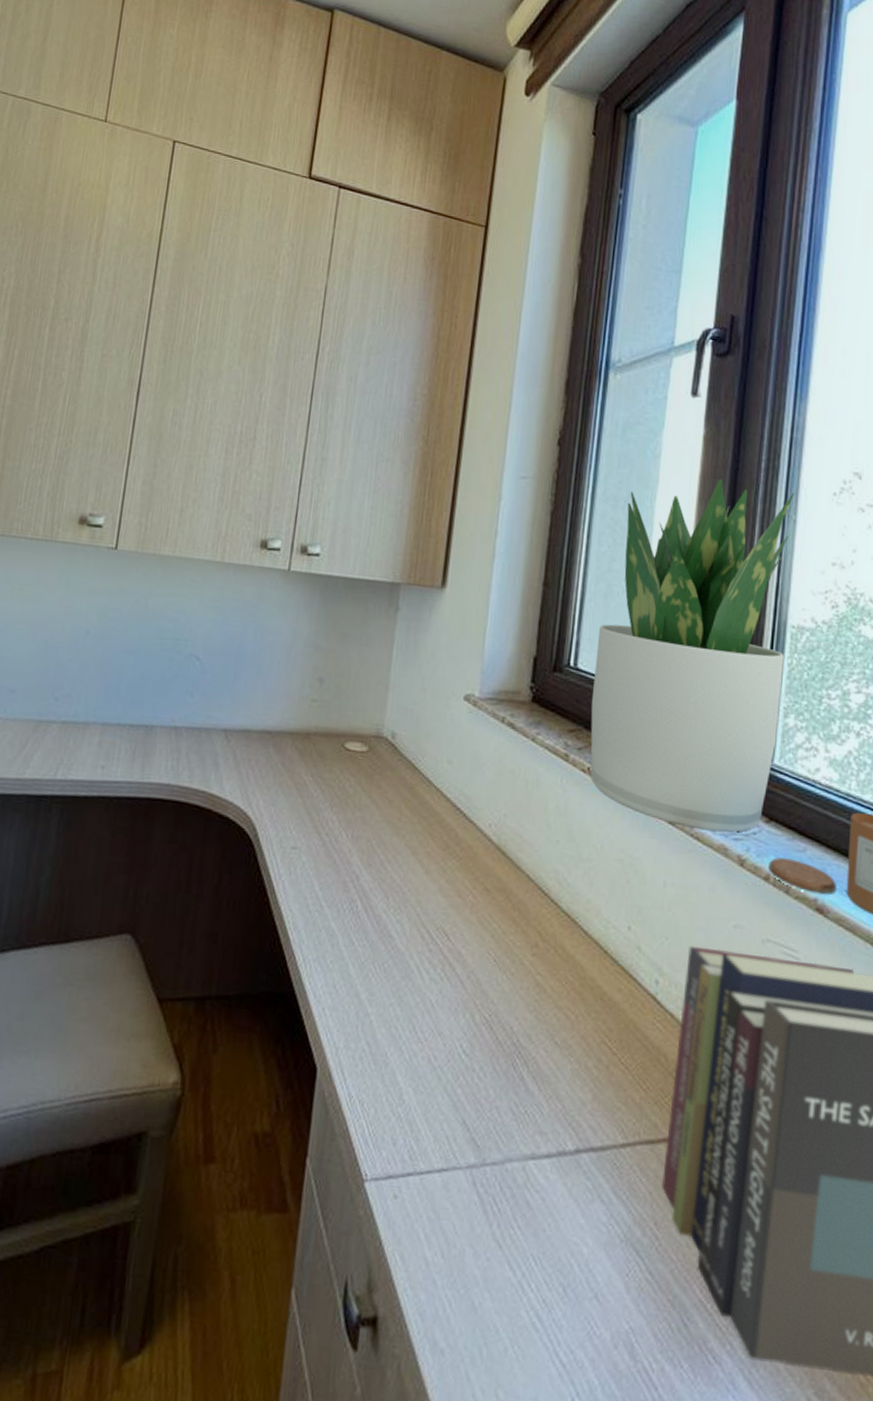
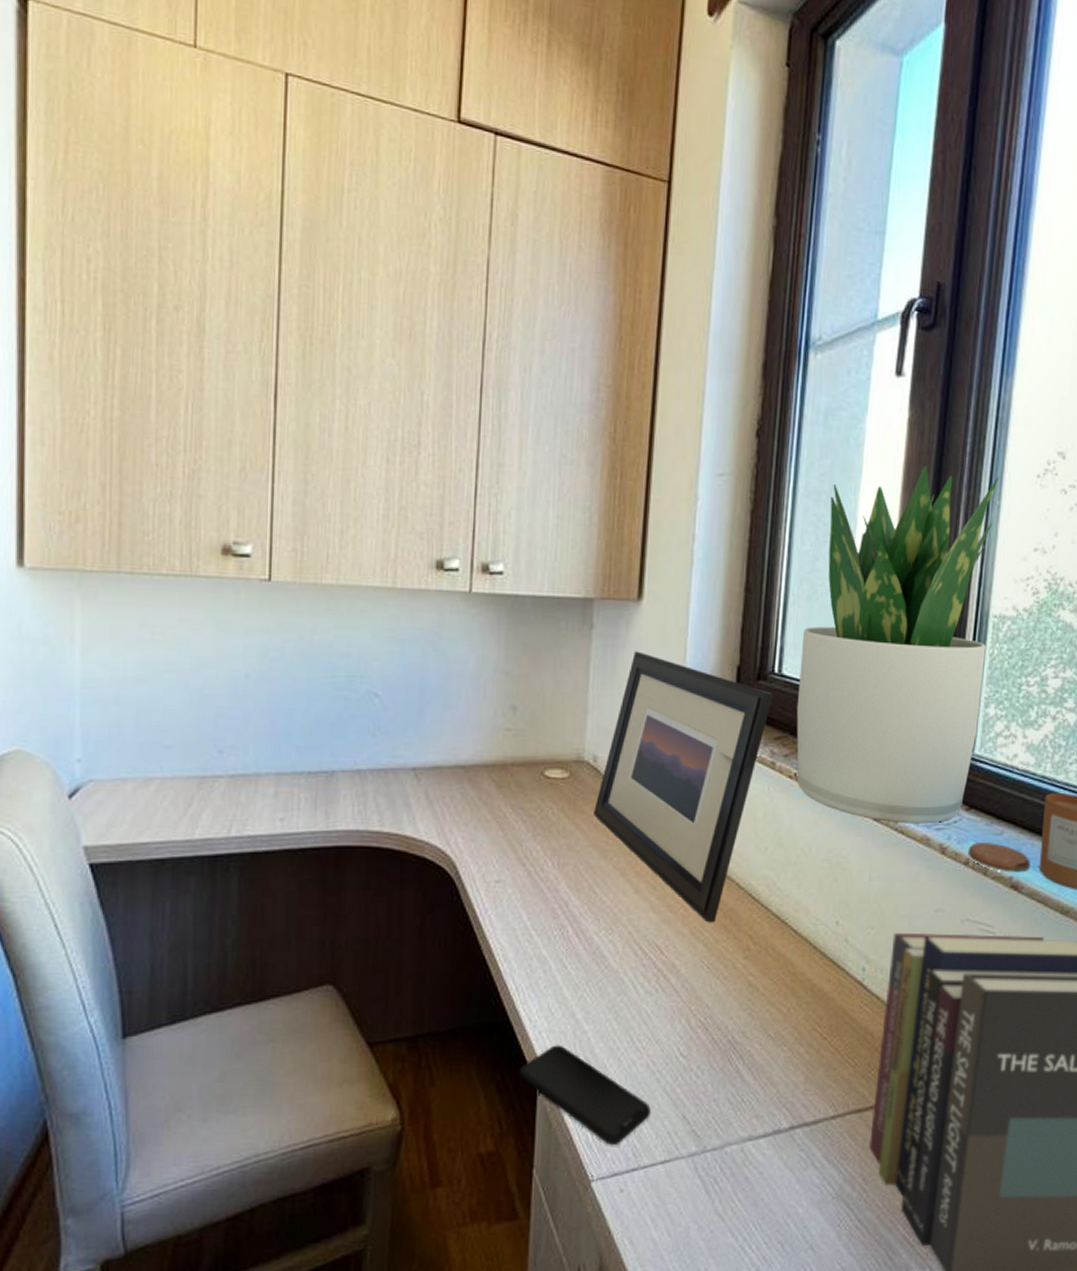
smartphone: none [299,1024,430,1143] -> present [519,1045,651,1145]
picture frame: none [389,635,569,912] -> present [594,651,774,922]

